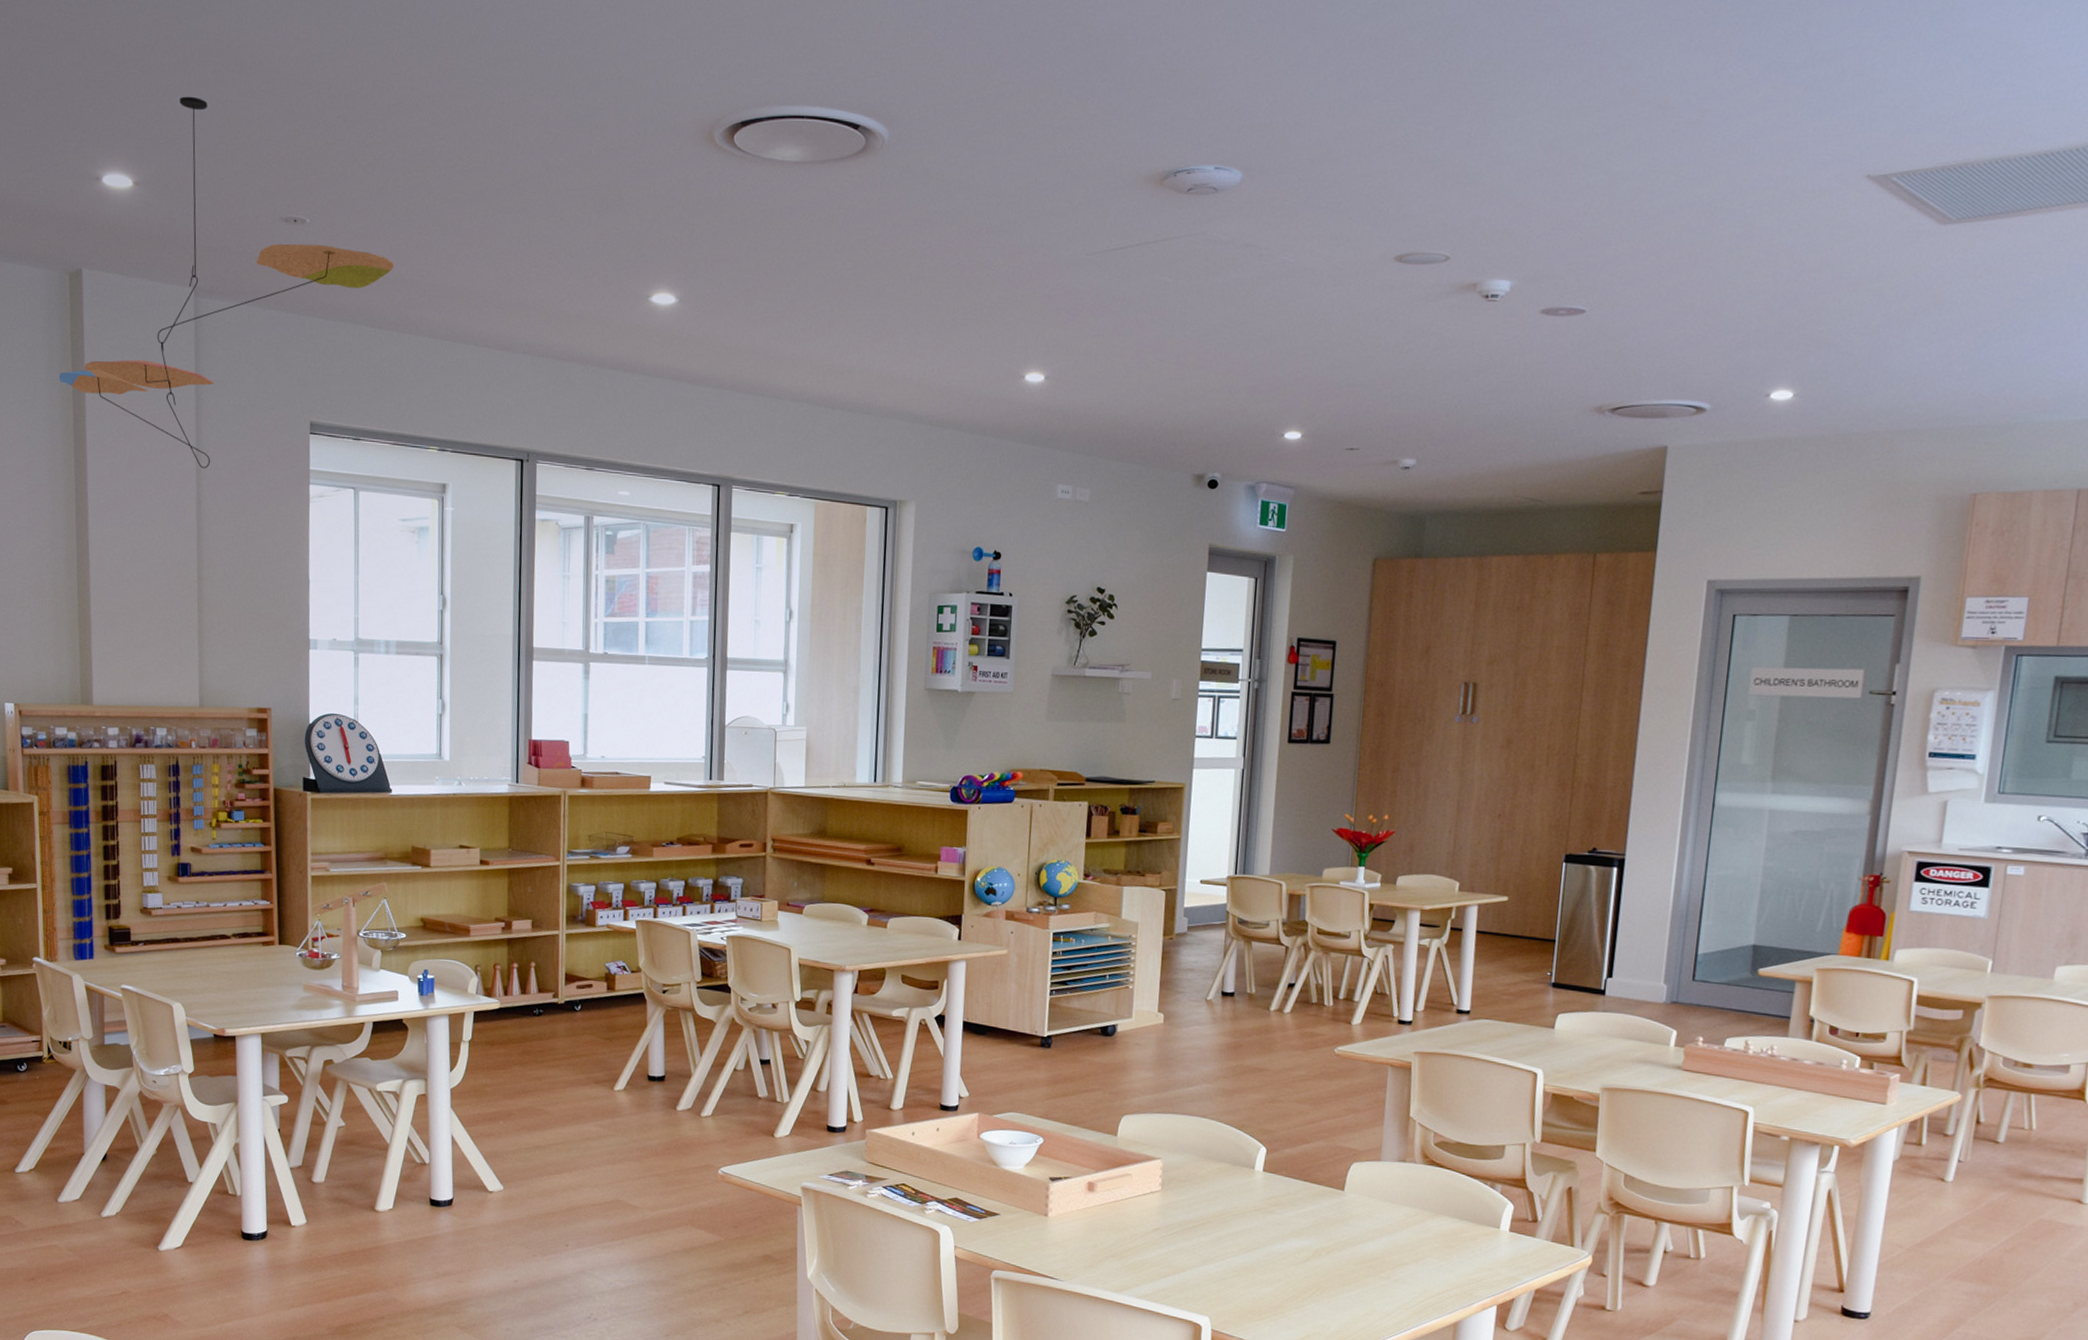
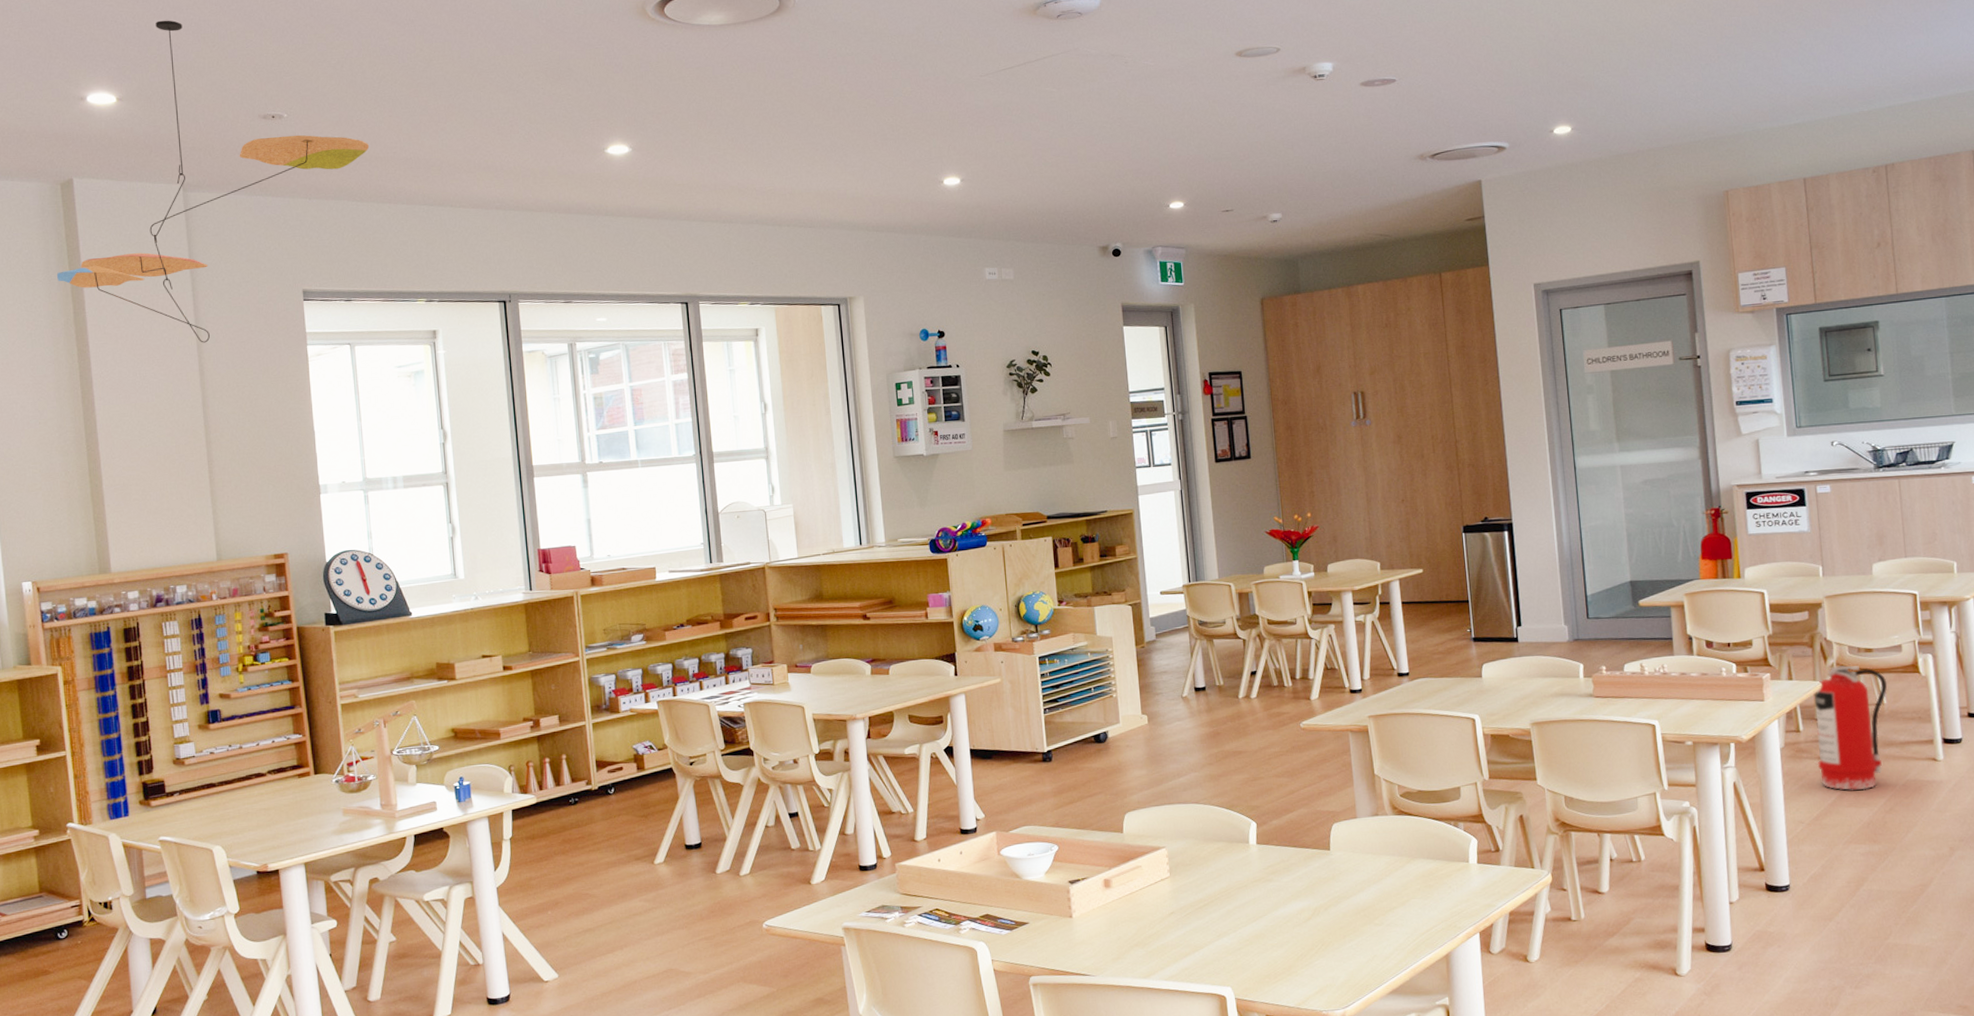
fire extinguisher: none [1934,1077,2042,1223] -> present [1814,665,1888,791]

